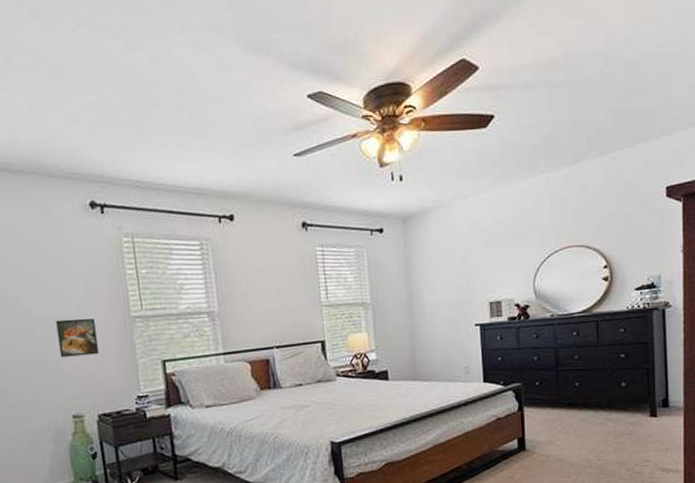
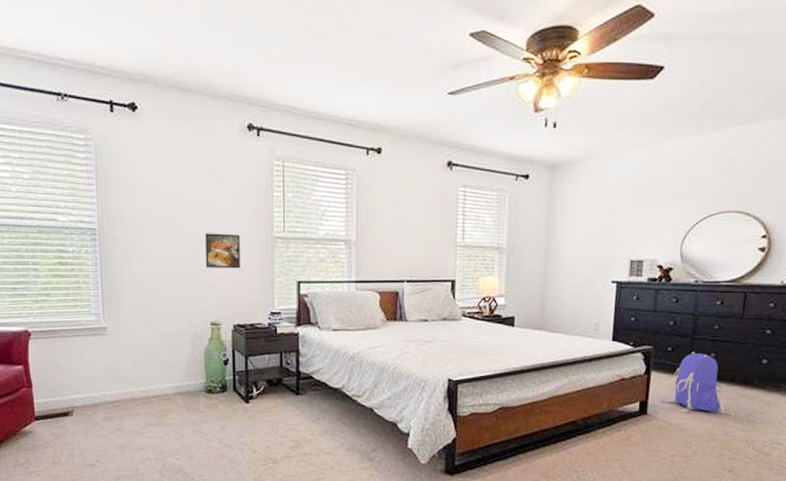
backpack: none [535,383,602,444] -> present [659,351,732,415]

